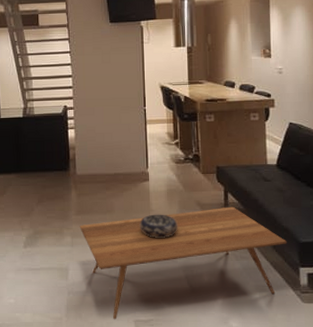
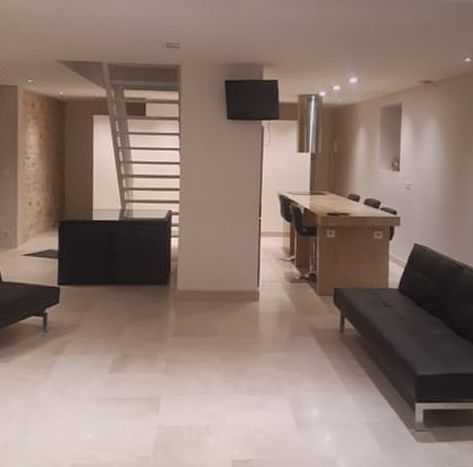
coffee table: present [79,206,288,320] -> none [176,333,405,459]
decorative bowl: present [139,214,178,238] -> none [245,339,288,366]

